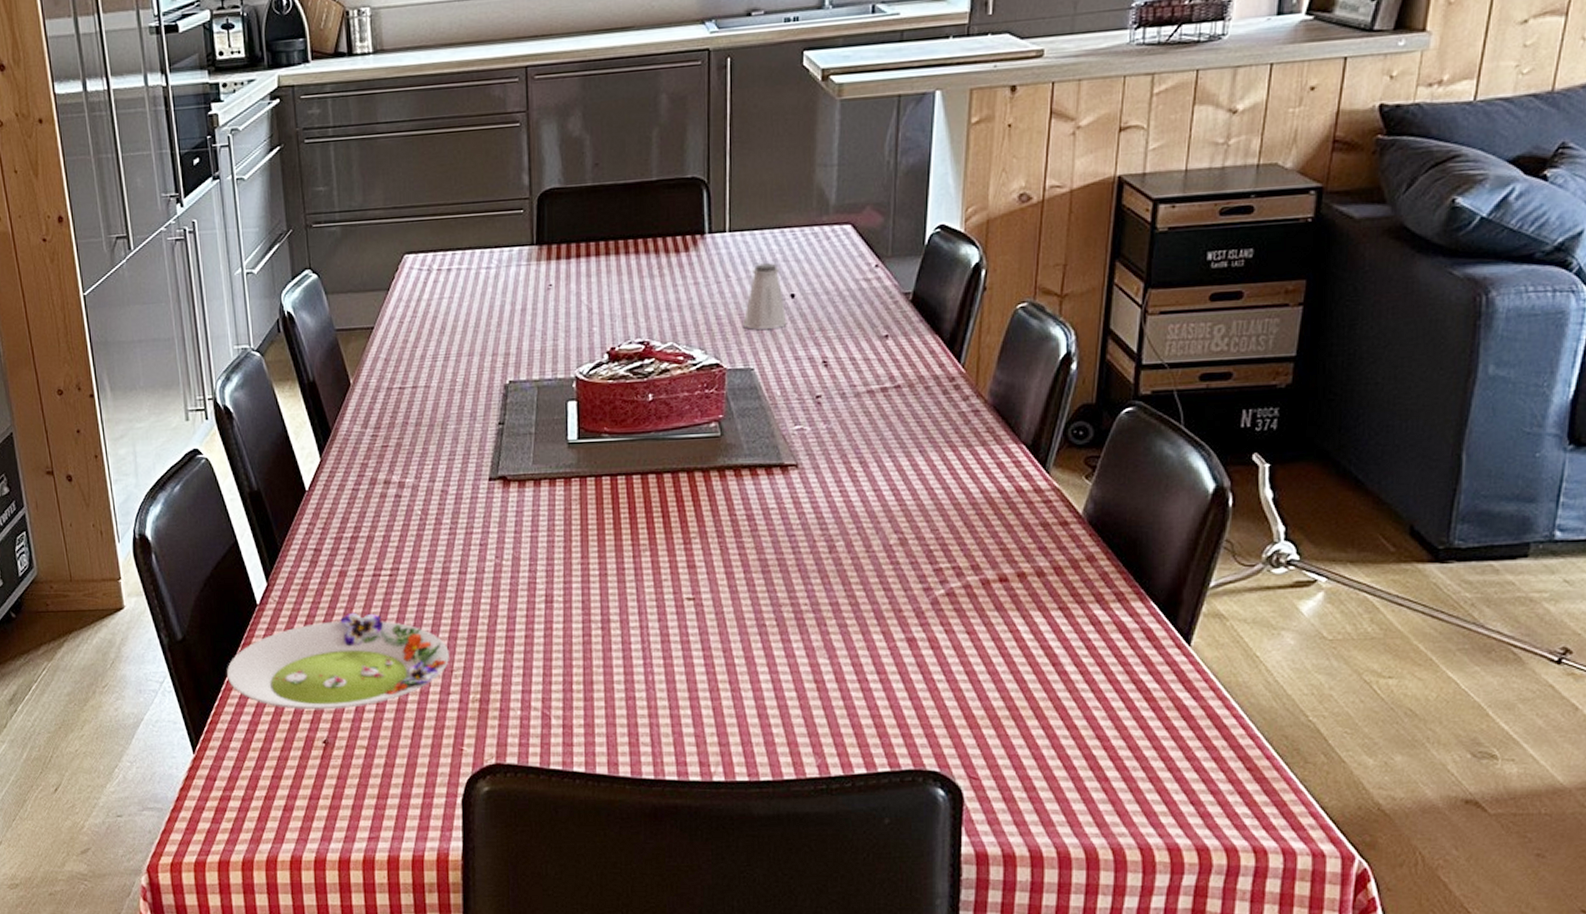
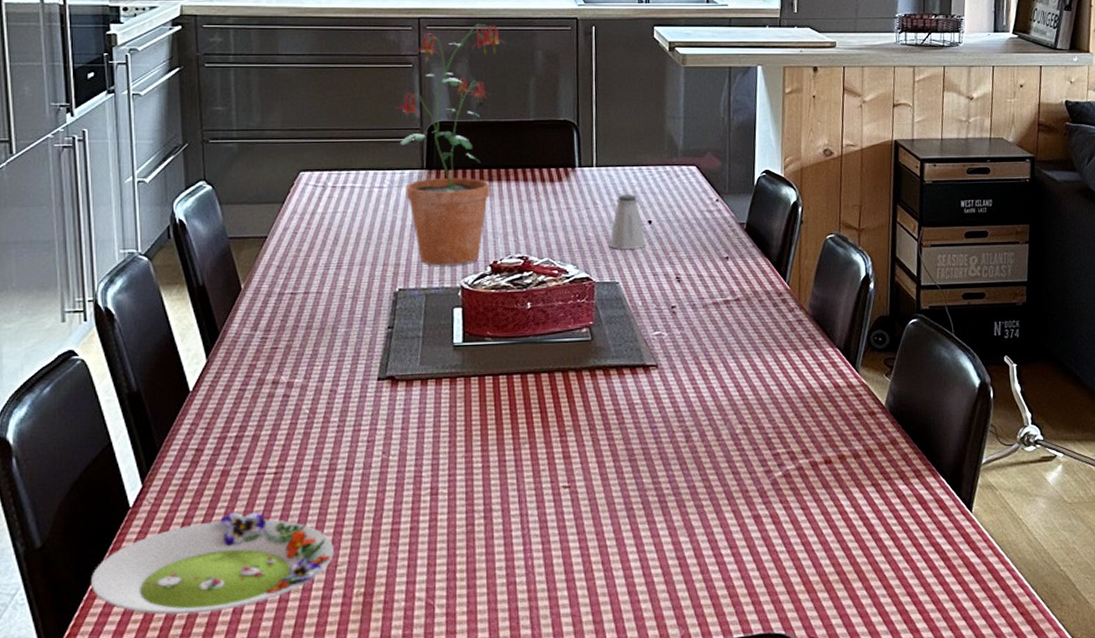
potted plant: none [501,67,624,355] -> present [394,24,505,266]

